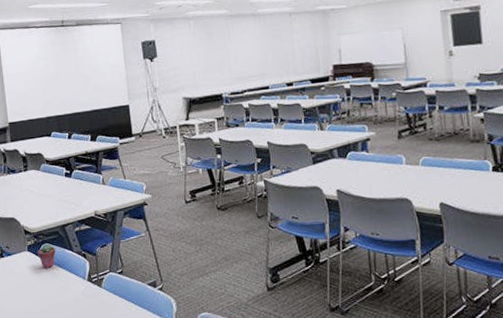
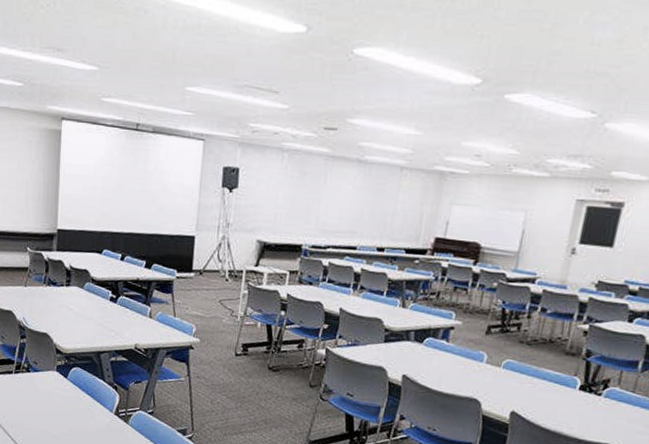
potted succulent: present [37,243,56,269] -> none [66,367,86,394]

